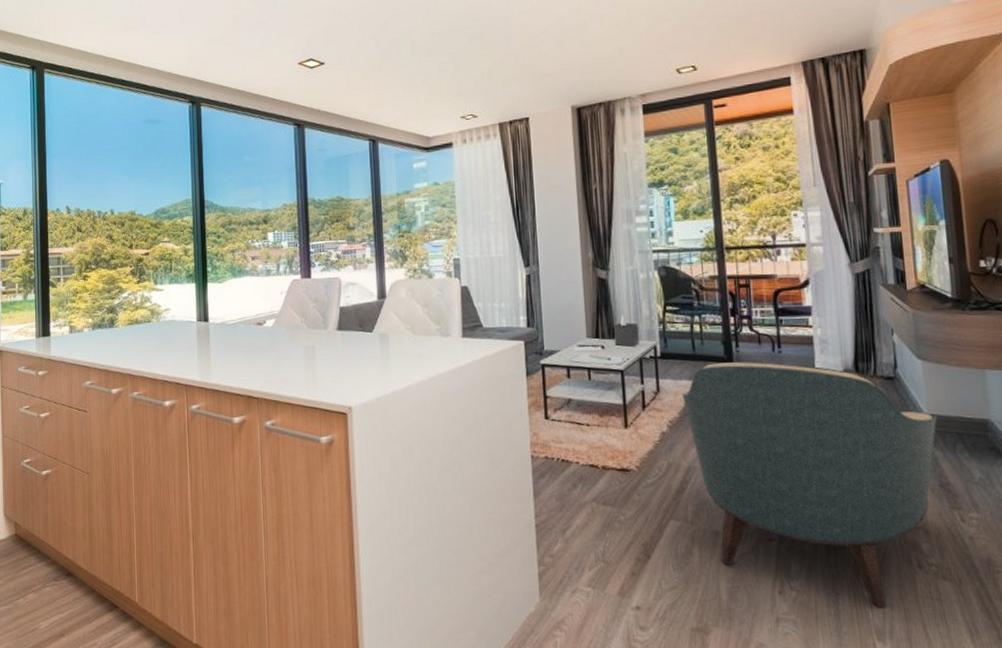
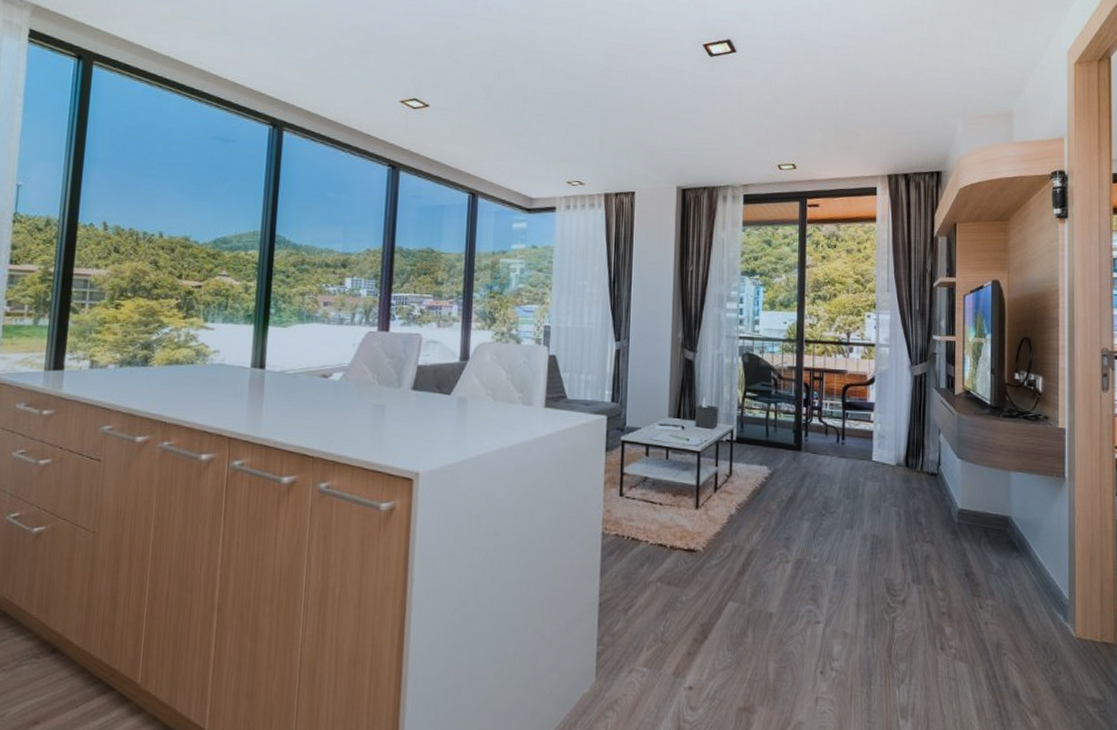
armchair: present [682,362,938,608] -> none [752,450,969,688]

